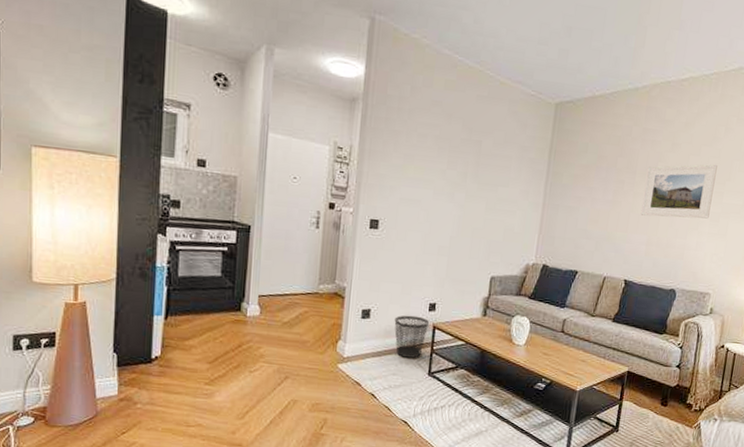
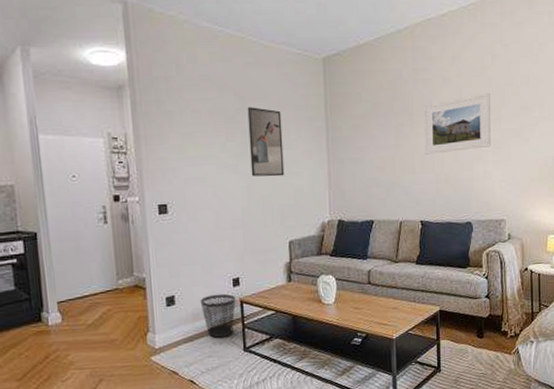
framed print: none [465,139,506,212] -> present [247,107,285,177]

